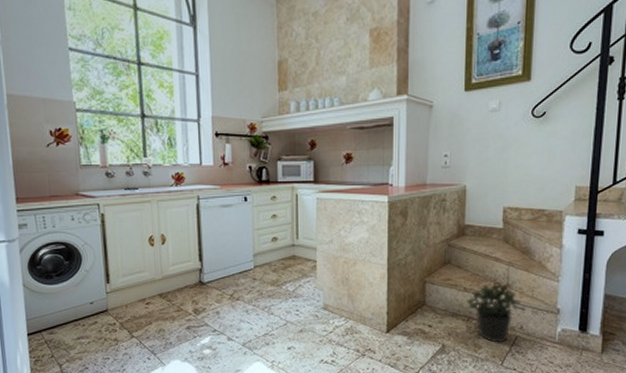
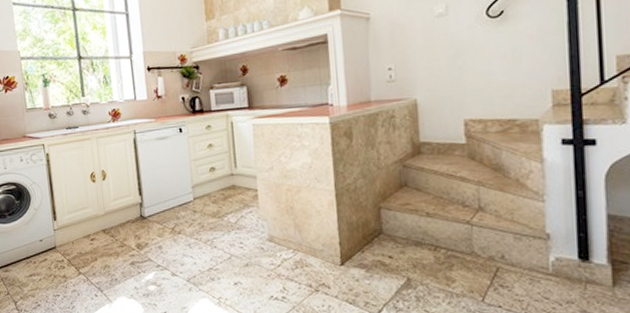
potted plant: present [465,282,526,343] -> none [429,205,506,275]

